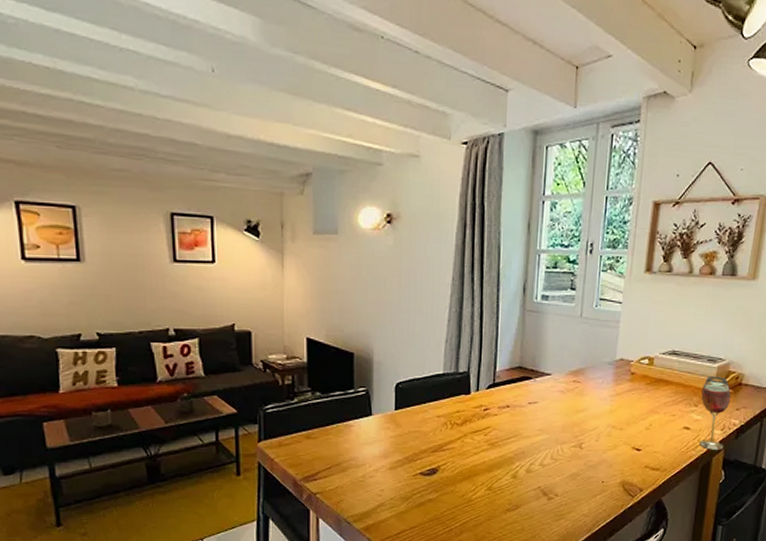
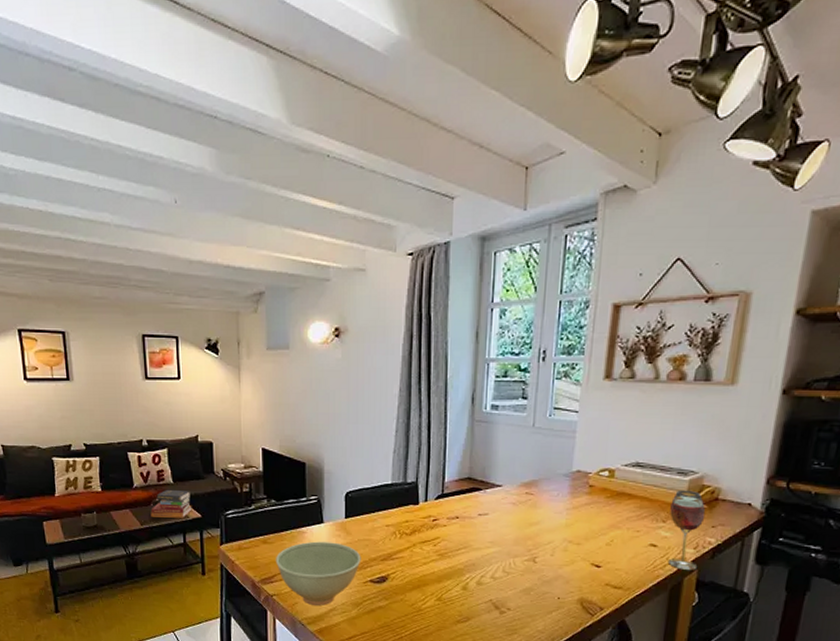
books: none [177,383,226,414] -> present [150,489,192,518]
bowl: none [320,435,411,503] -> present [276,541,361,606]

